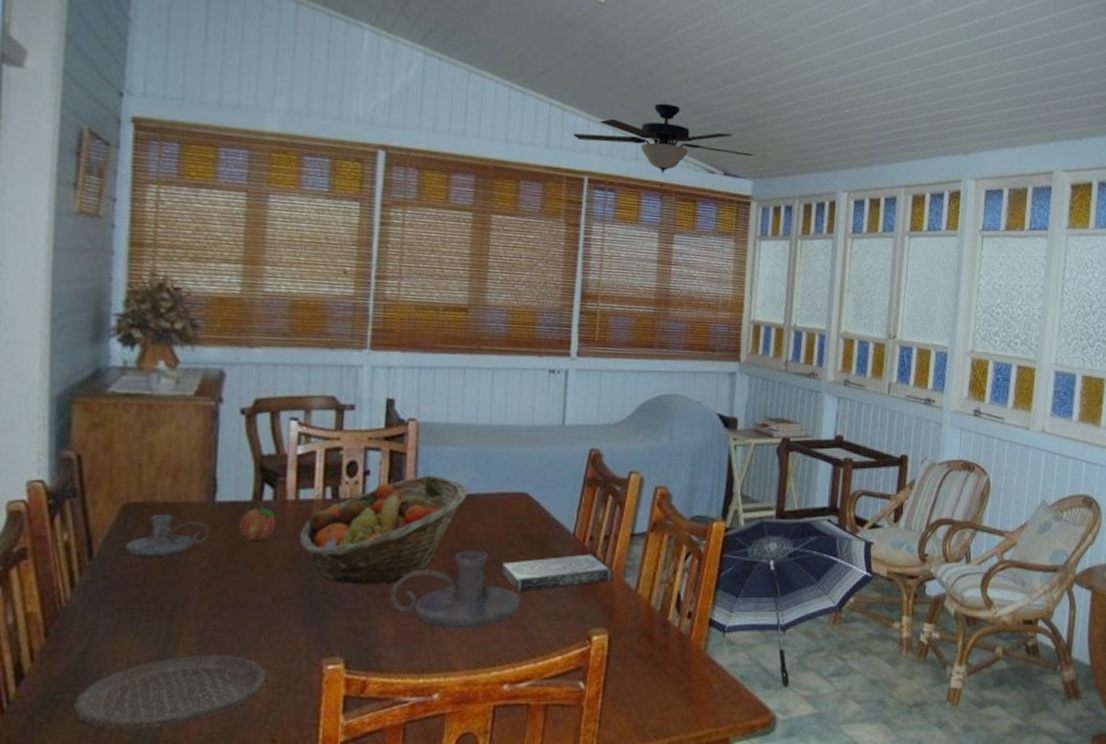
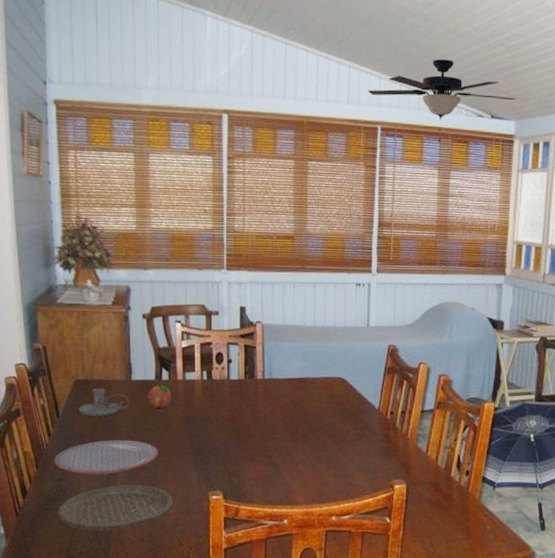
plate: none [75,588,249,642] -> present [53,439,158,475]
fruit basket: present [299,475,468,583] -> none [187,363,301,441]
candle holder: present [389,550,521,629] -> none [250,419,342,476]
book: present [502,554,612,592] -> none [327,424,408,451]

